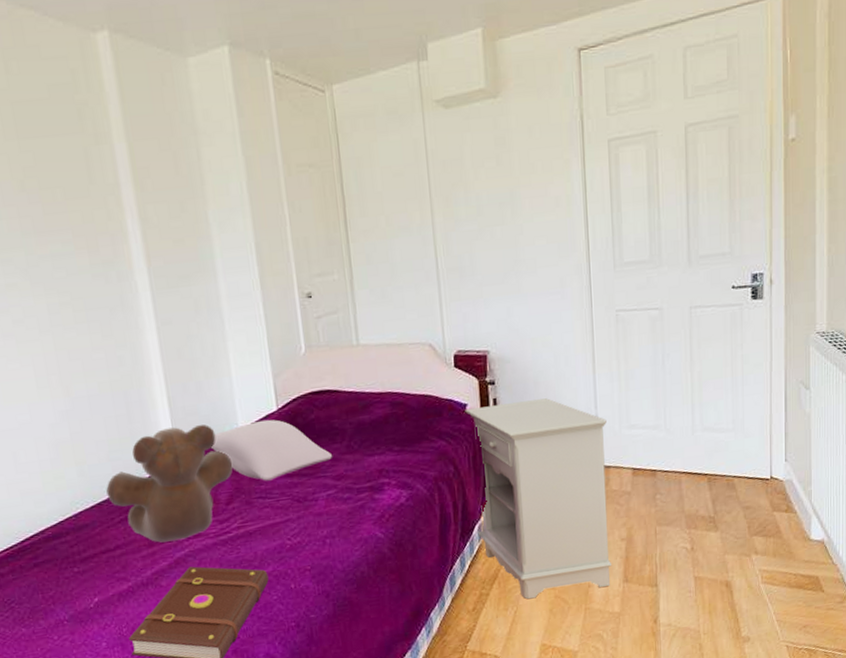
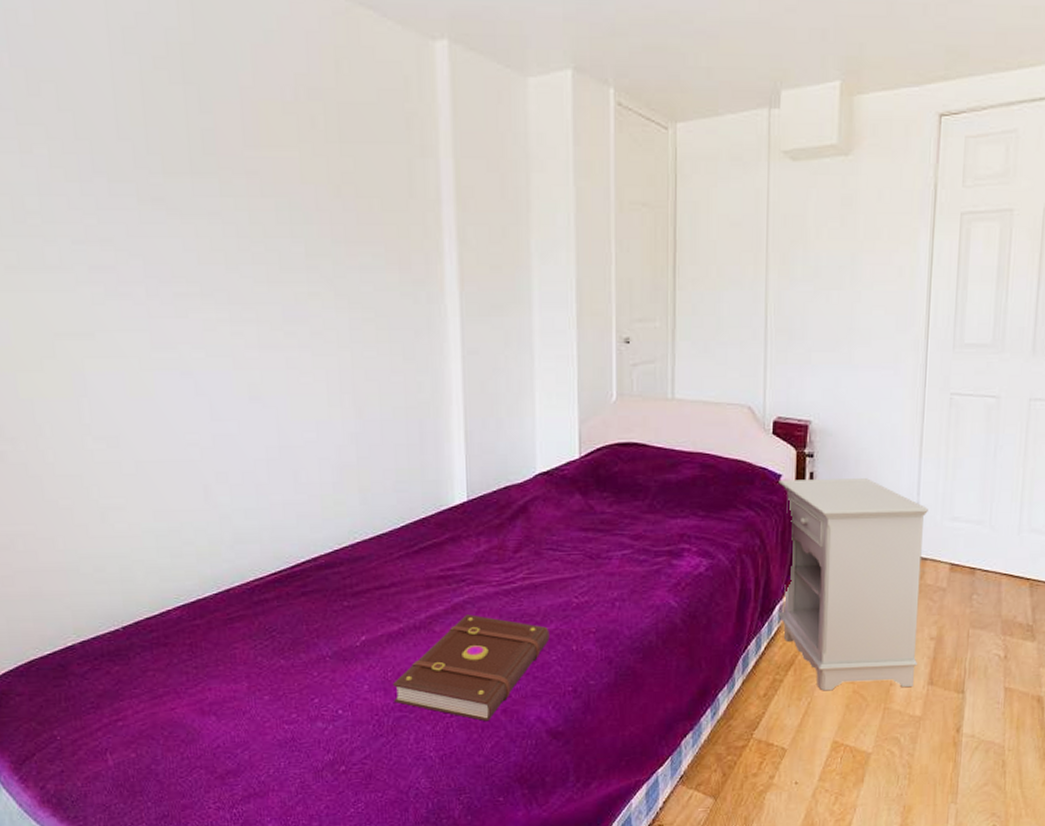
teddy bear: present [106,424,233,543] -> none [388,464,526,585]
cushion: present [211,419,333,481] -> none [505,467,633,532]

